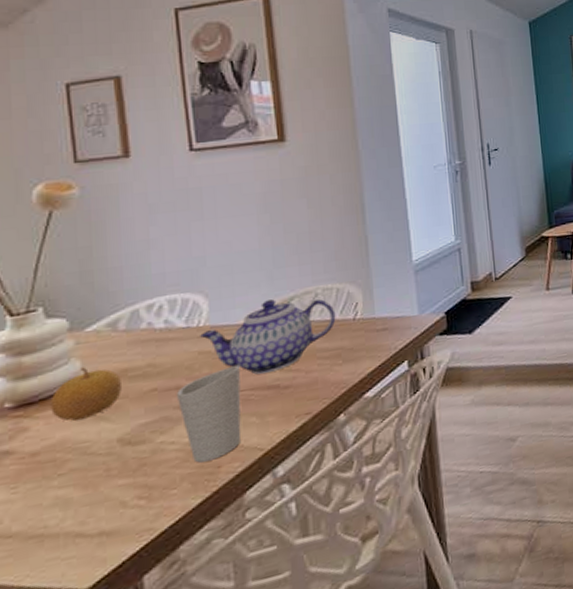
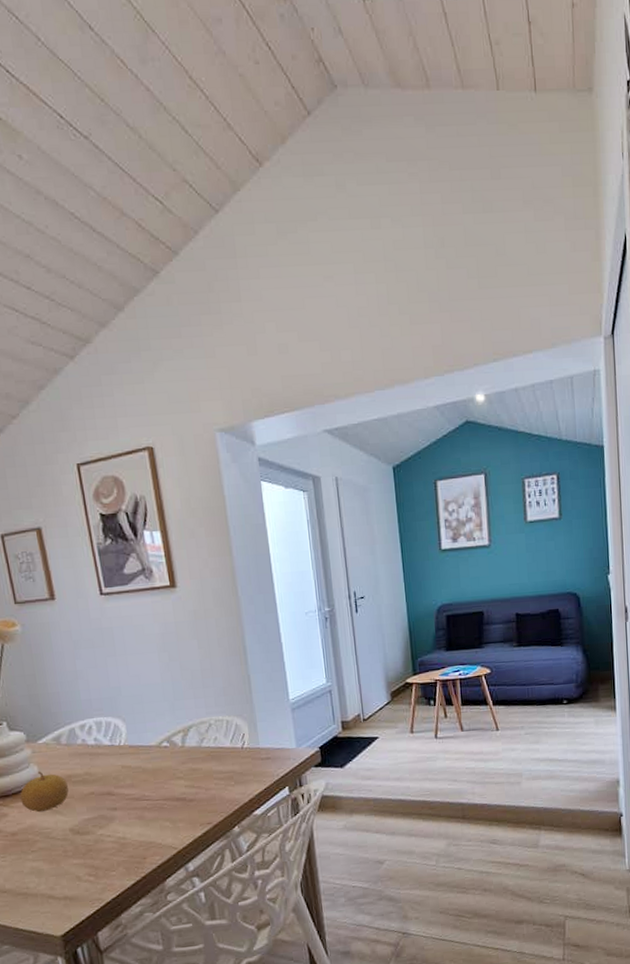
cup: present [176,364,241,463] -> none [108,778,159,853]
teapot: present [200,298,336,375] -> none [122,726,228,788]

